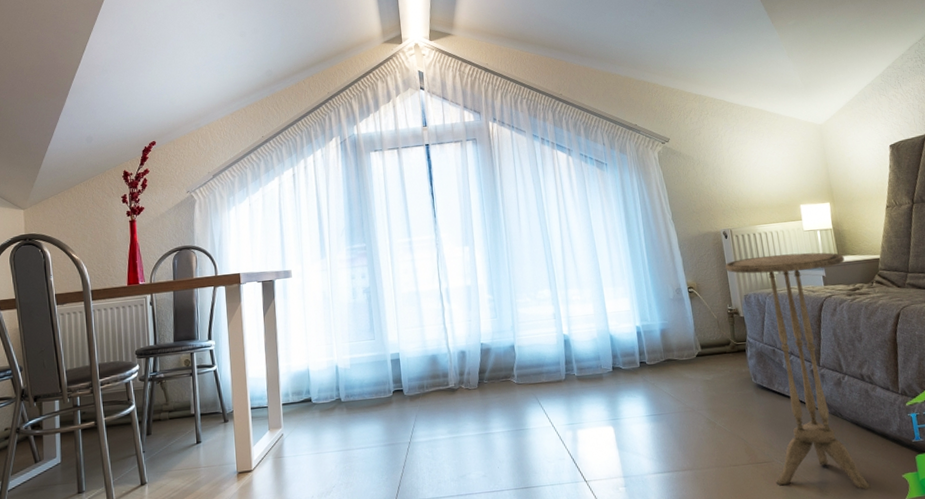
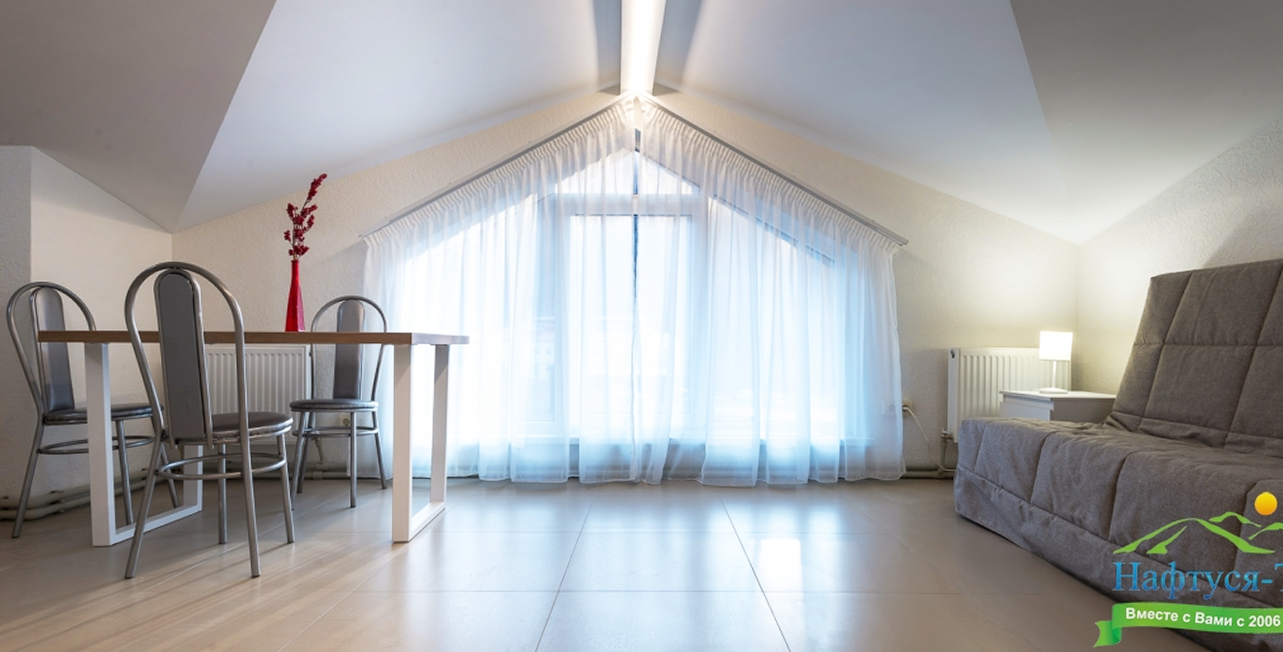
side table: present [724,252,871,490] -> none [946,381,1077,633]

